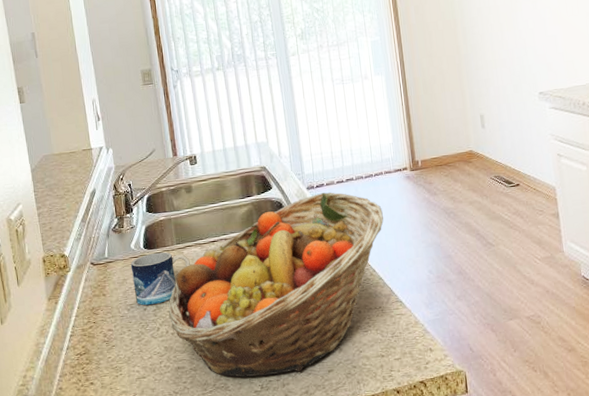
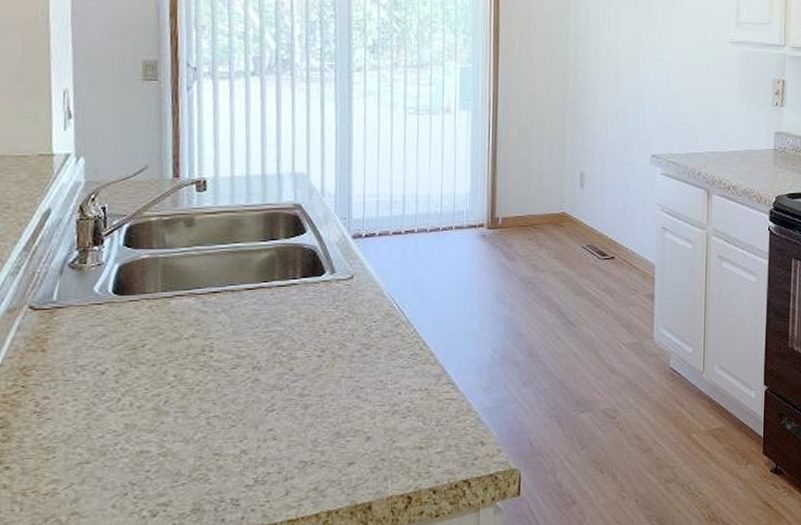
mug: present [130,252,190,306] -> none [89,300,178,369]
fruit basket: present [168,192,384,378] -> none [136,244,446,467]

